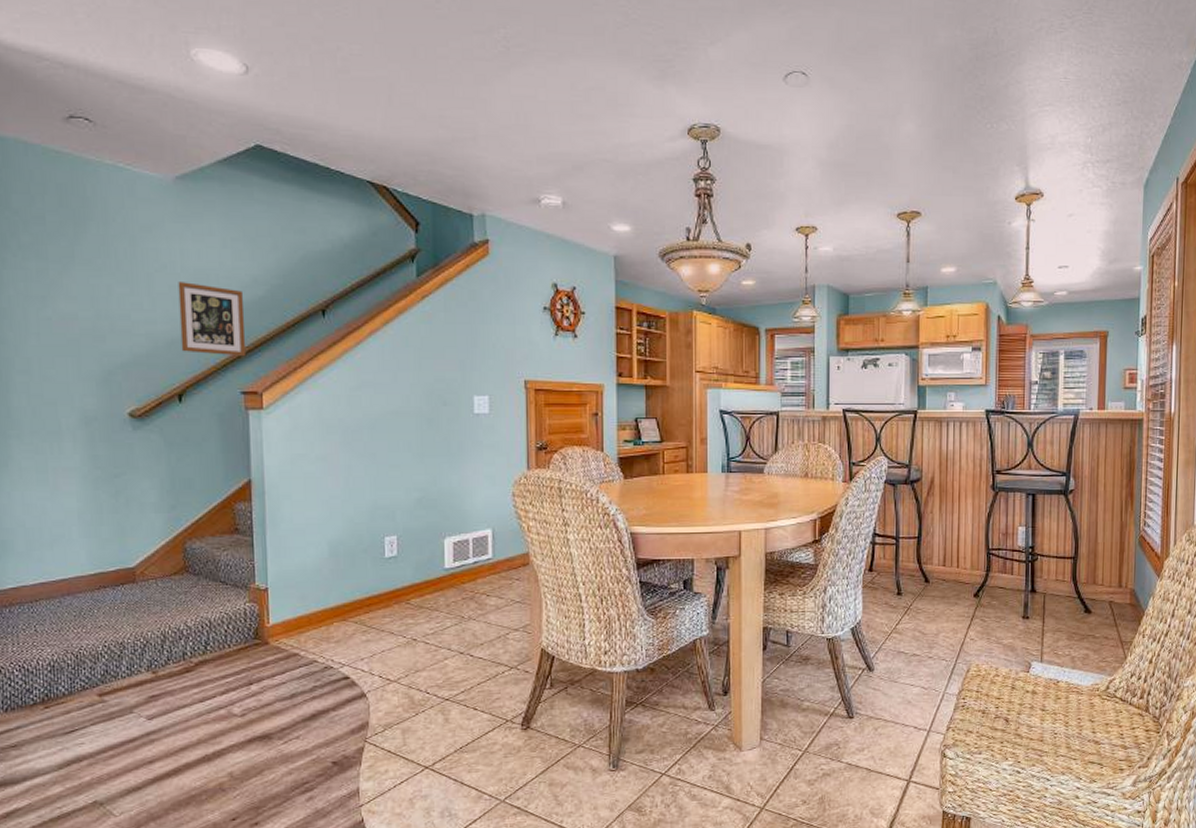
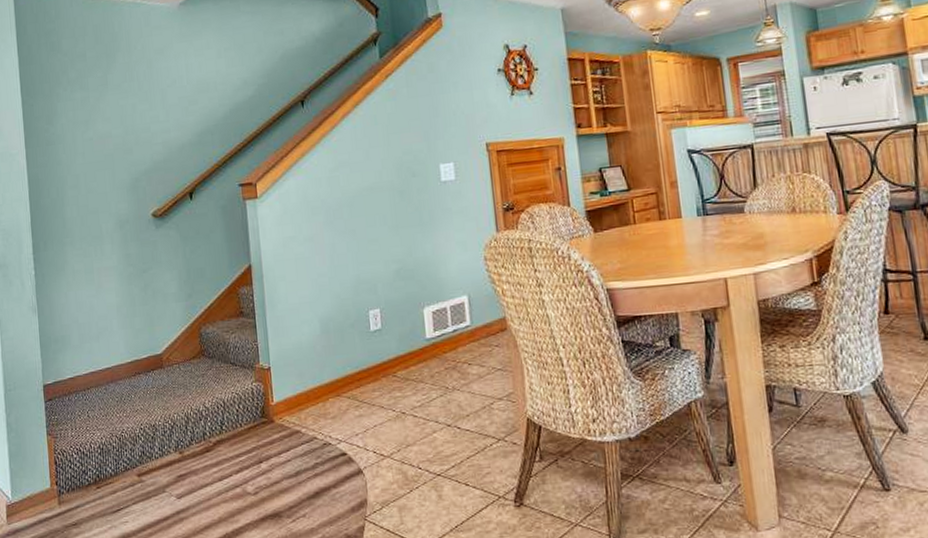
picture frame: present [178,282,247,357] -> none [185,92,242,154]

